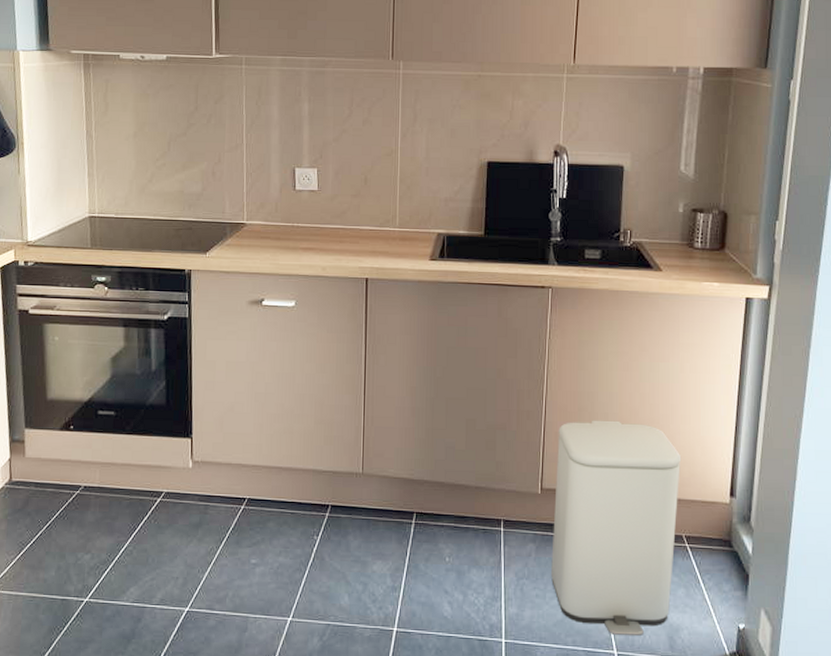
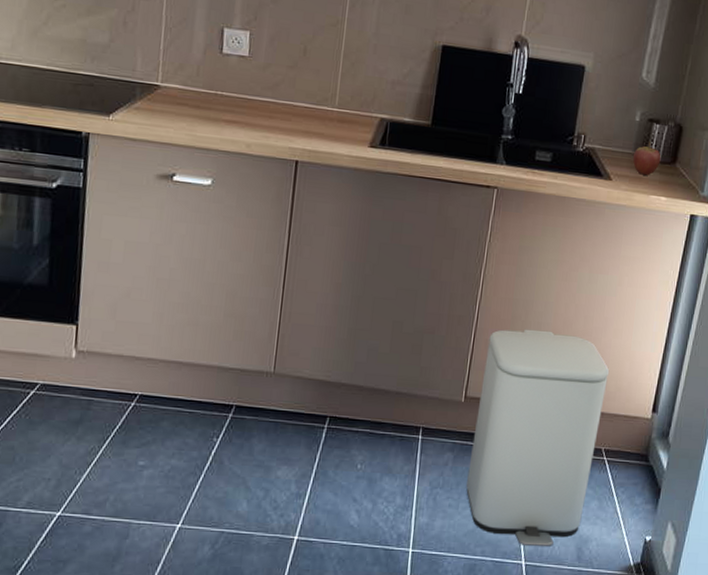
fruit: none [681,230,709,263] -> present [633,140,661,176]

